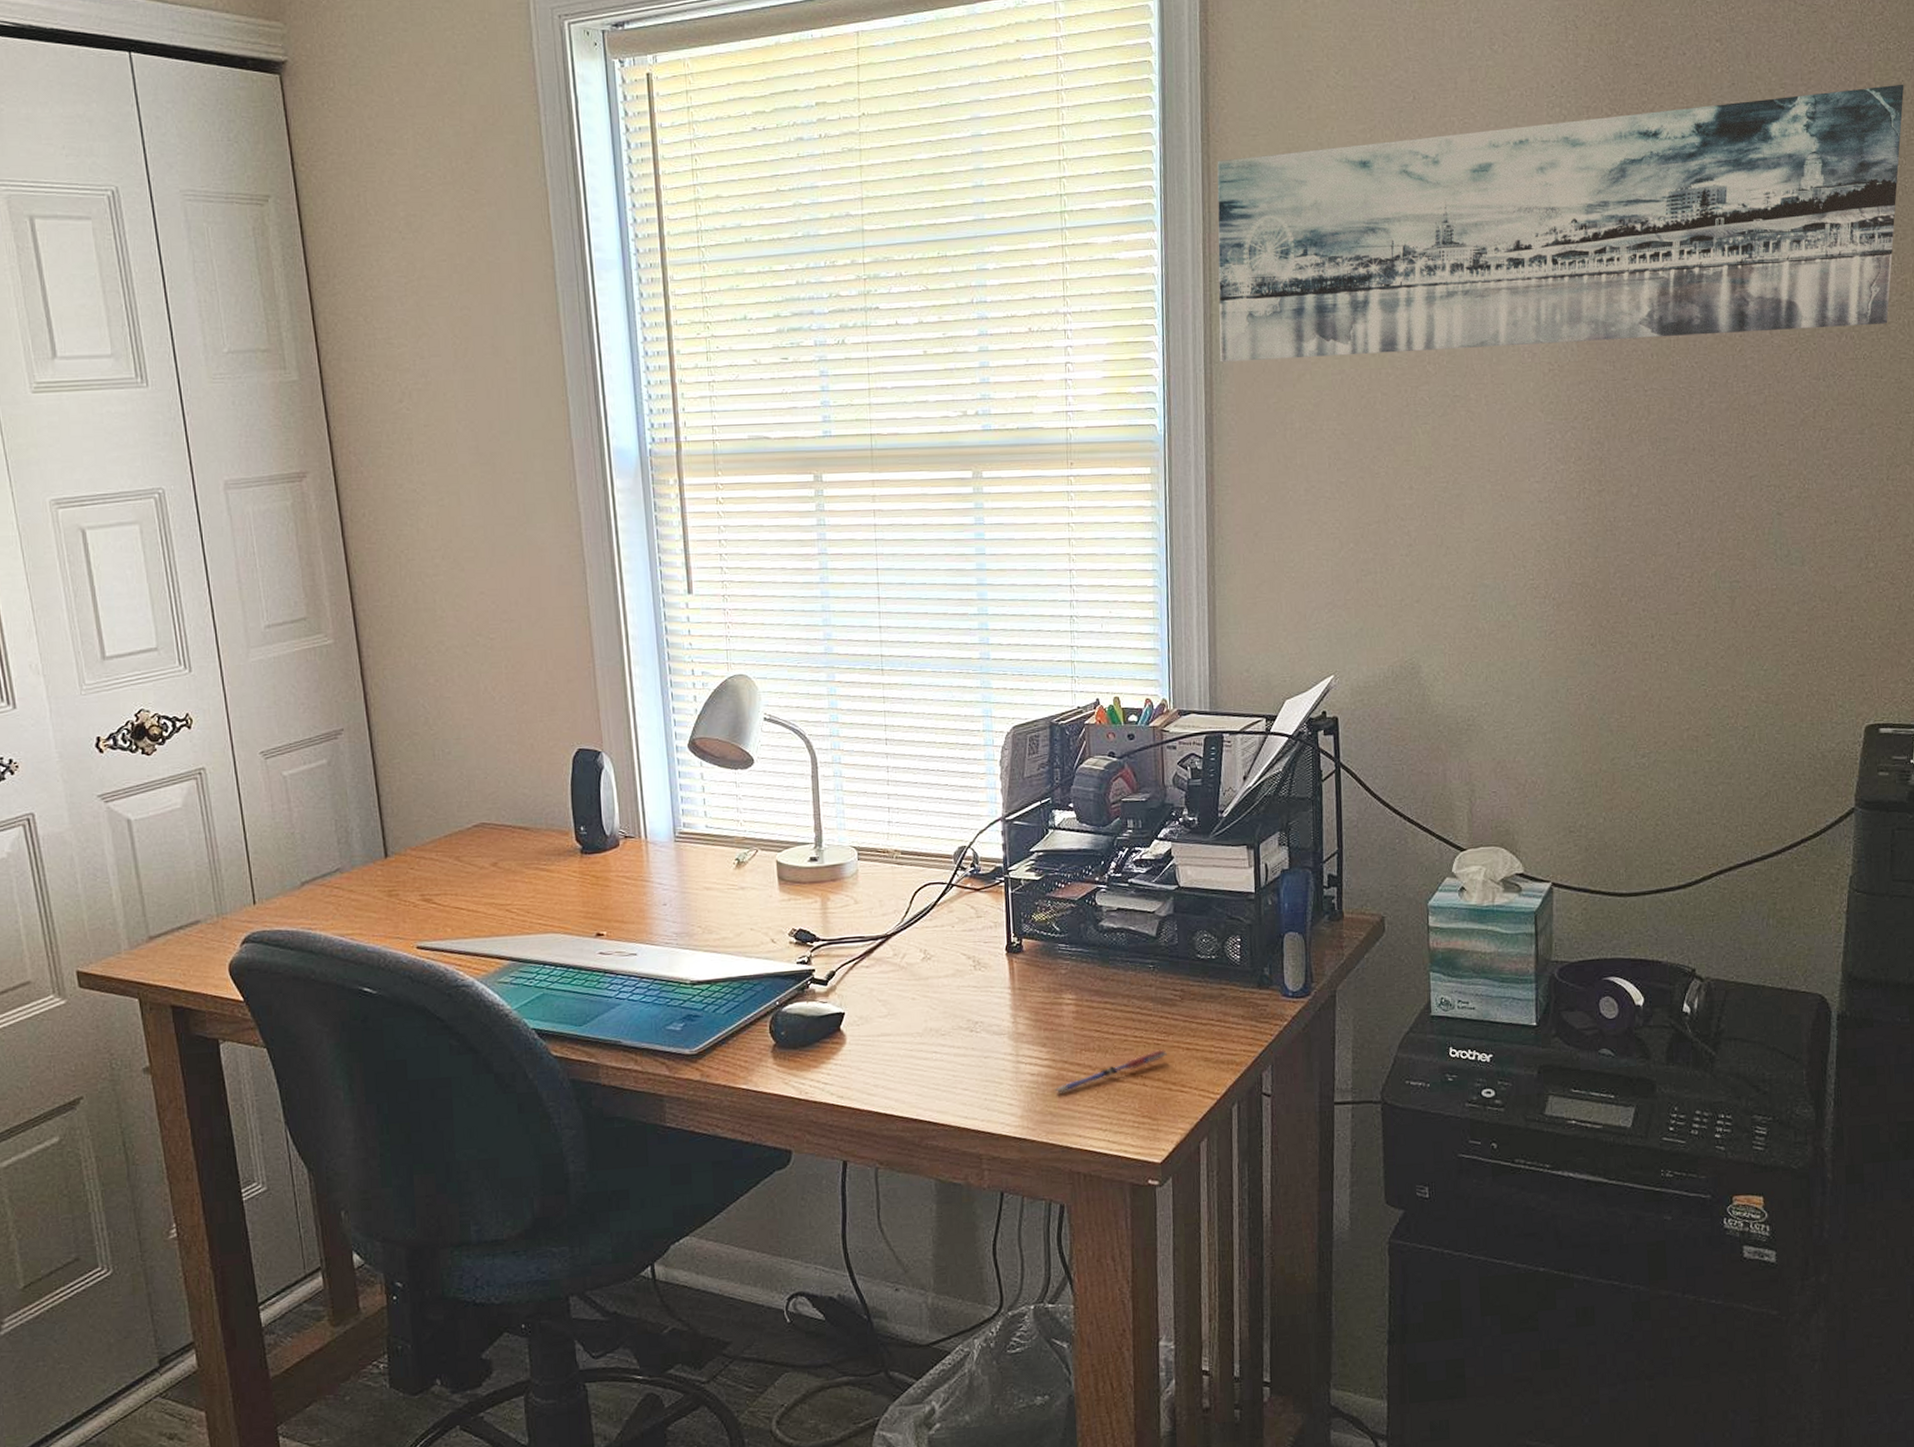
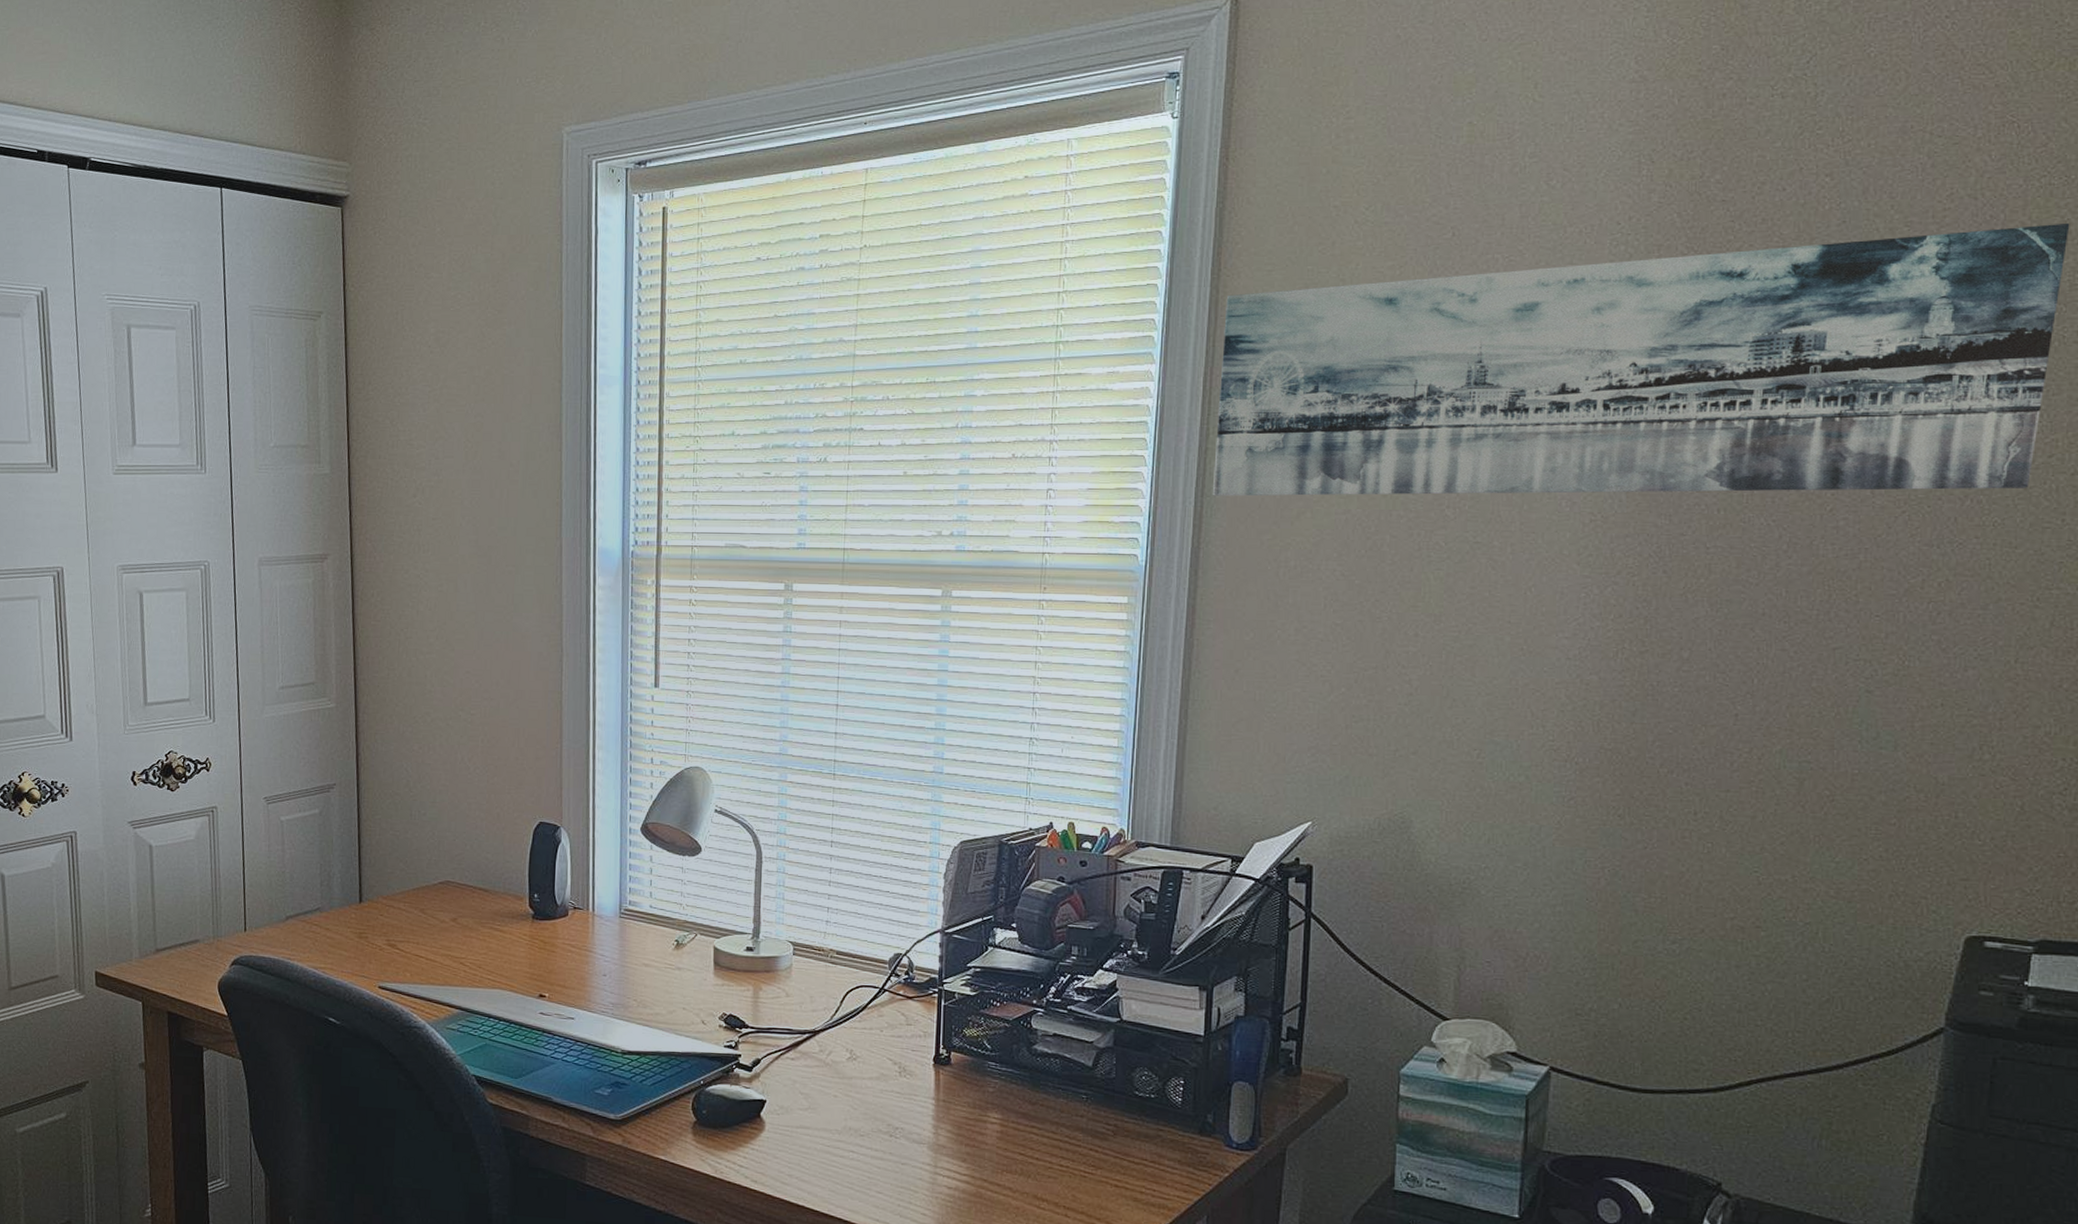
pen: present [1054,1049,1167,1094] -> none [971,1182,1093,1212]

